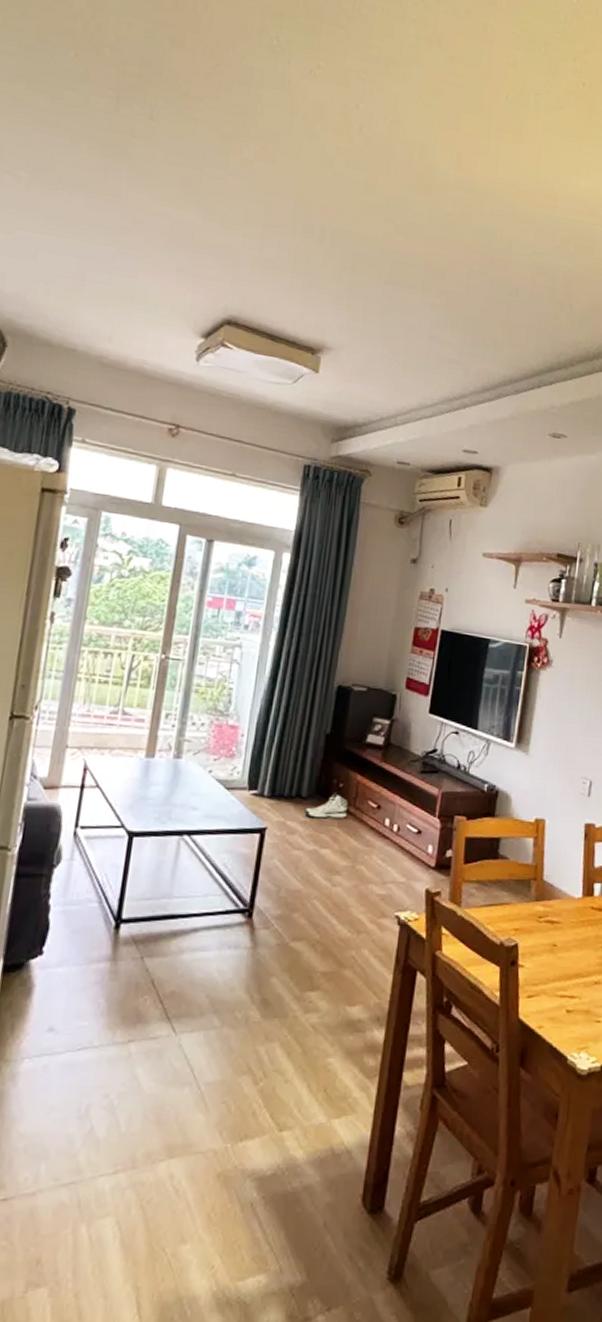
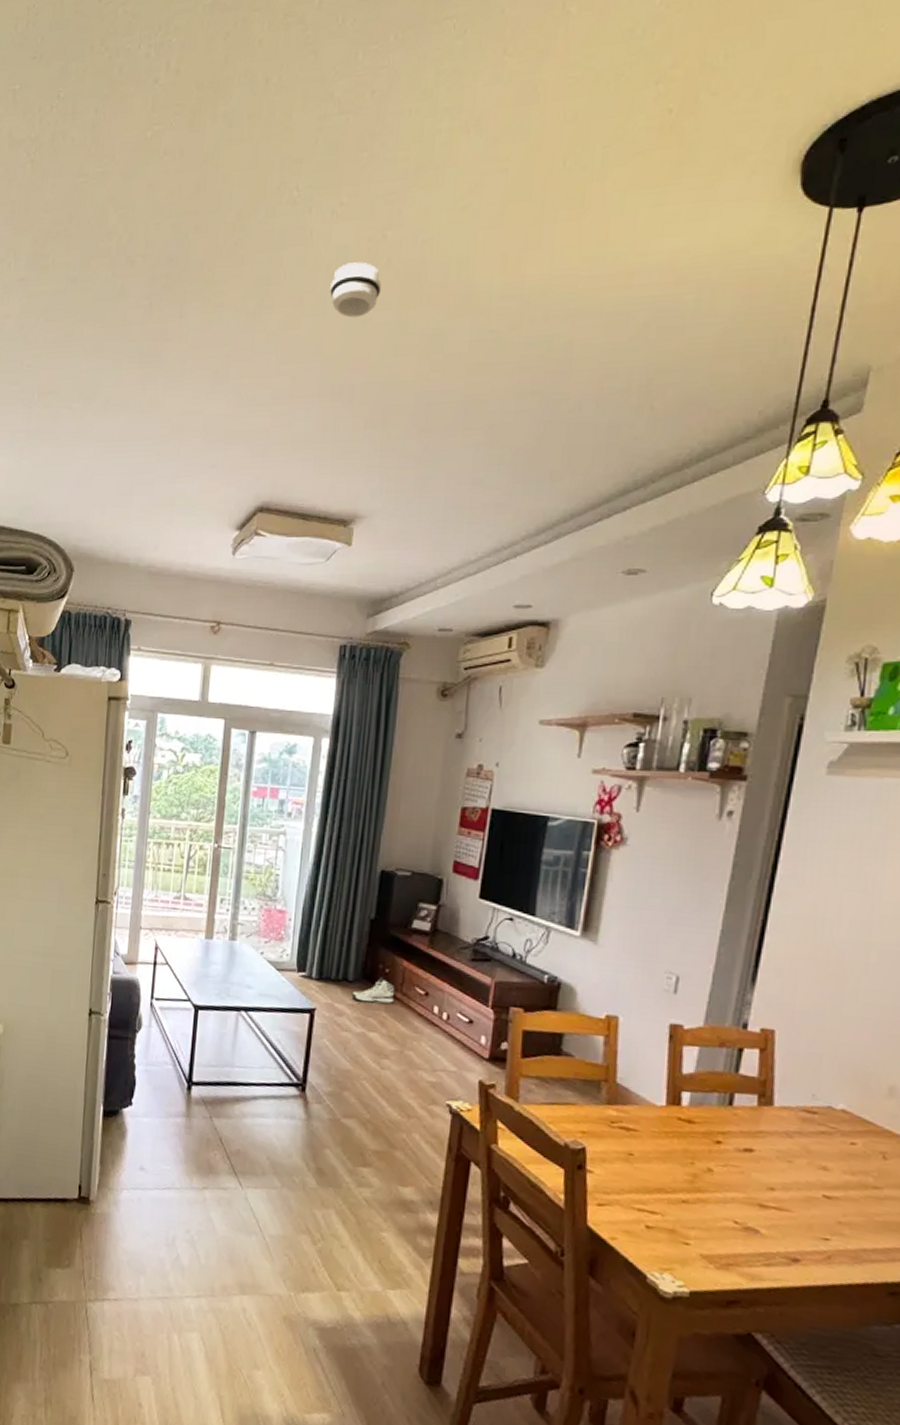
smoke detector: none [305,119,353,170] -> present [330,262,381,318]

